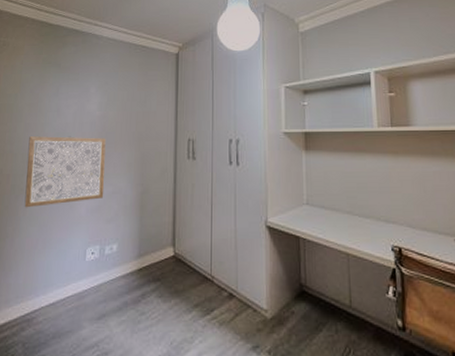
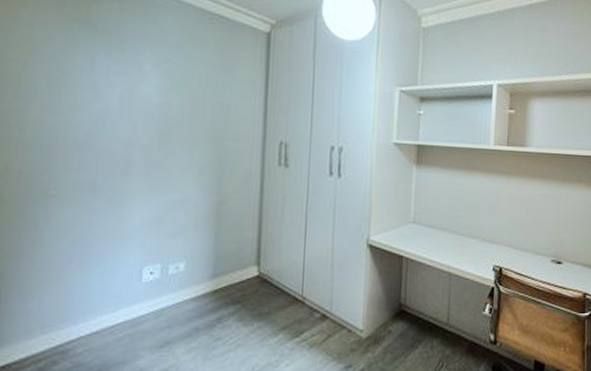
wall art: present [24,136,106,208] -> none [47,121,168,217]

